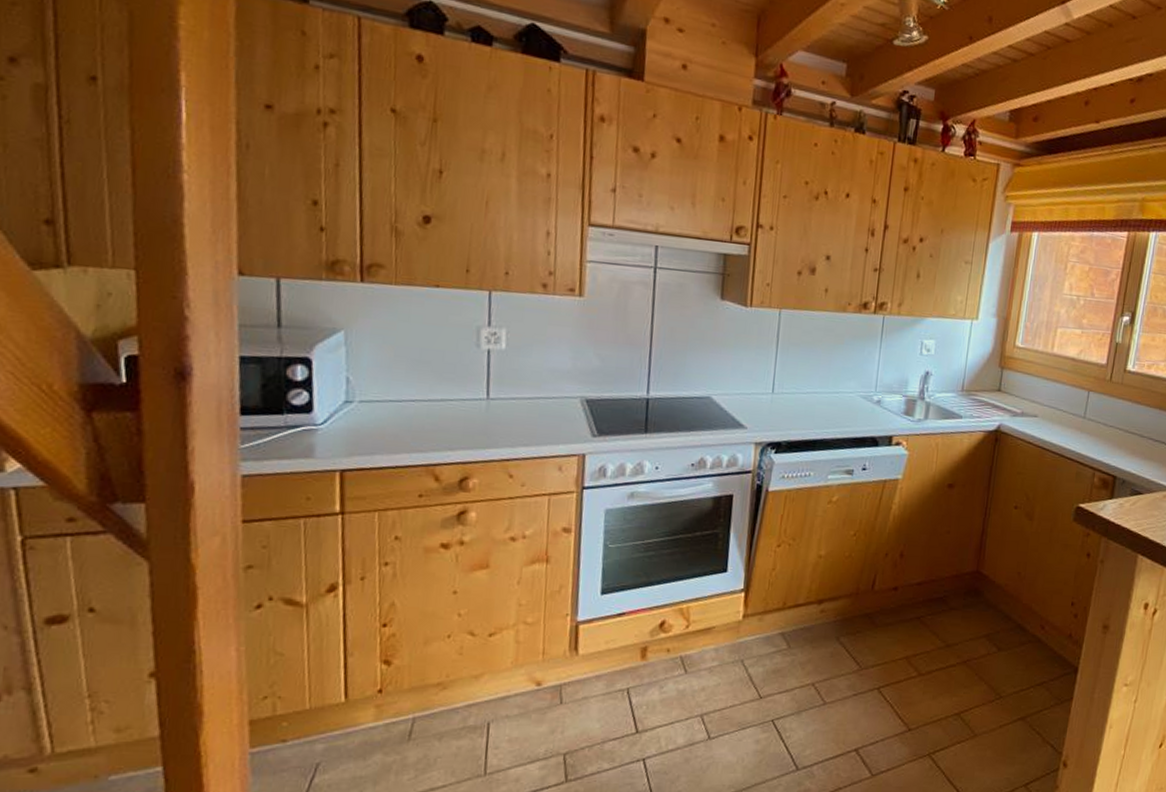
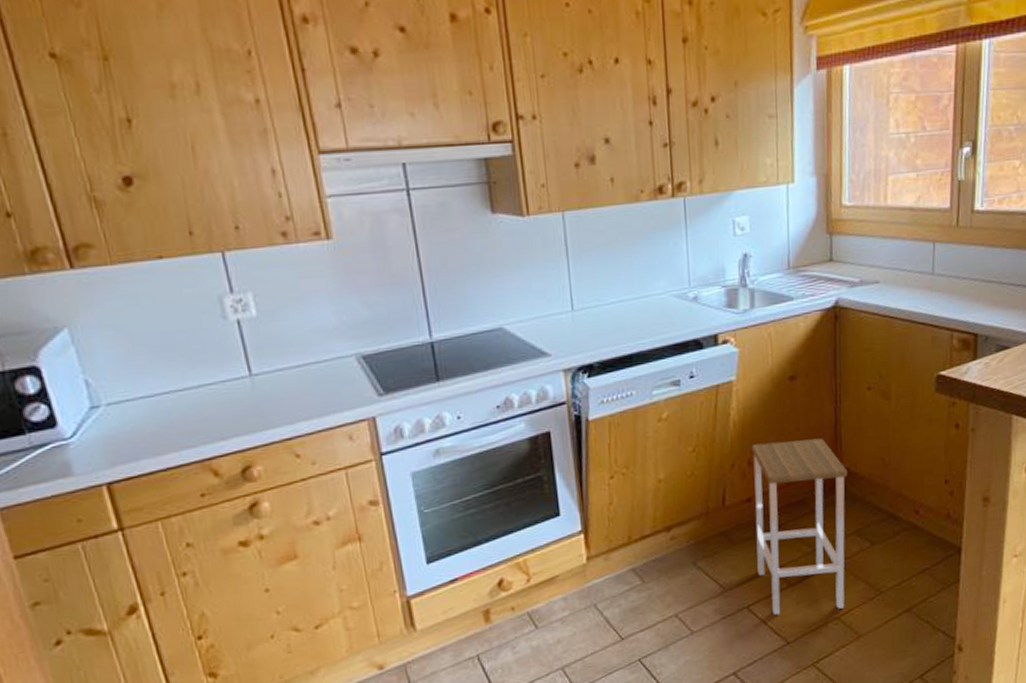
step stool: none [893,539,987,706] -> present [751,438,848,616]

